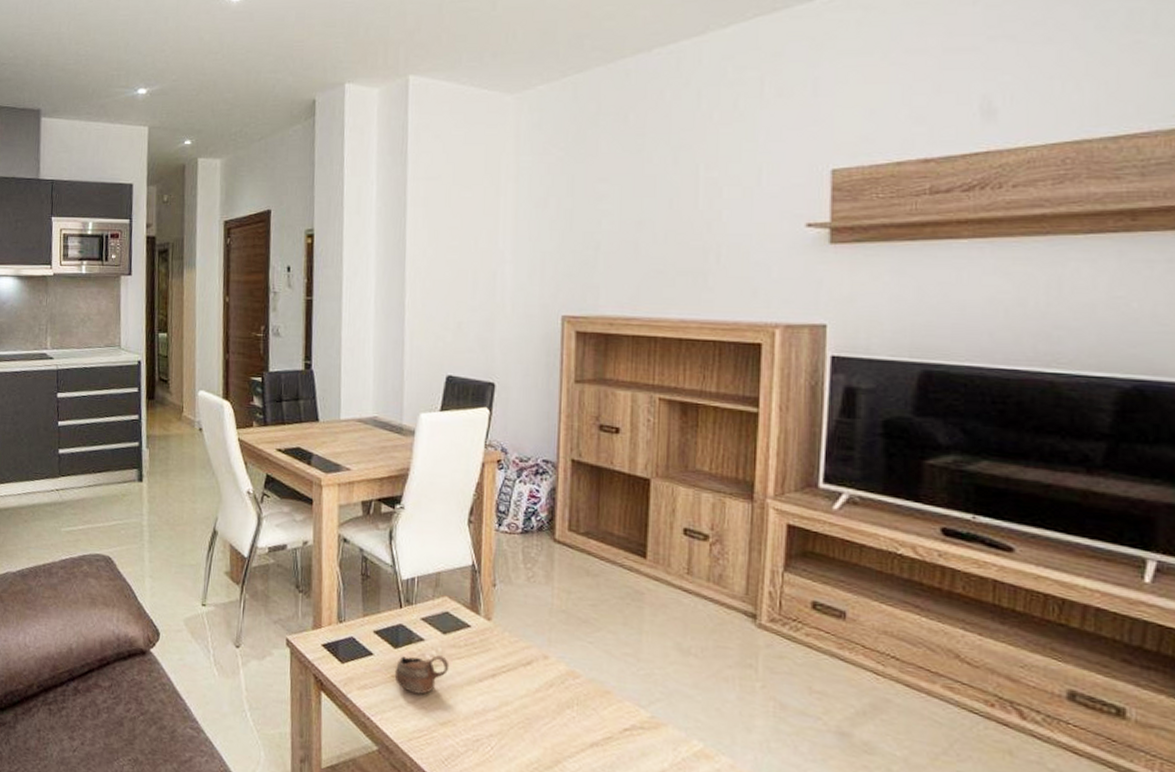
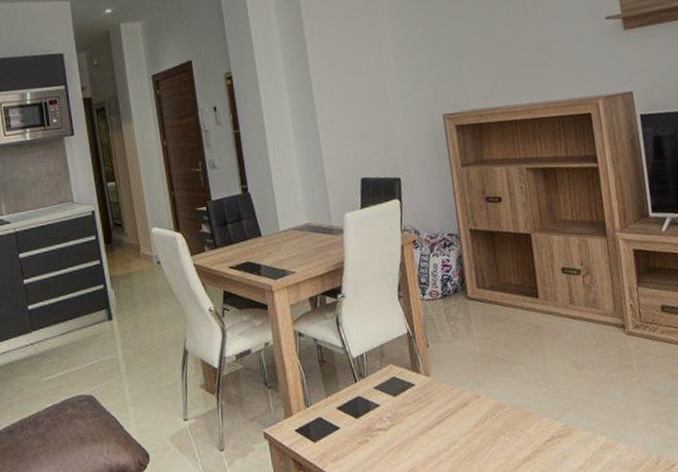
cup: present [394,655,450,694] -> none [360,415,404,454]

